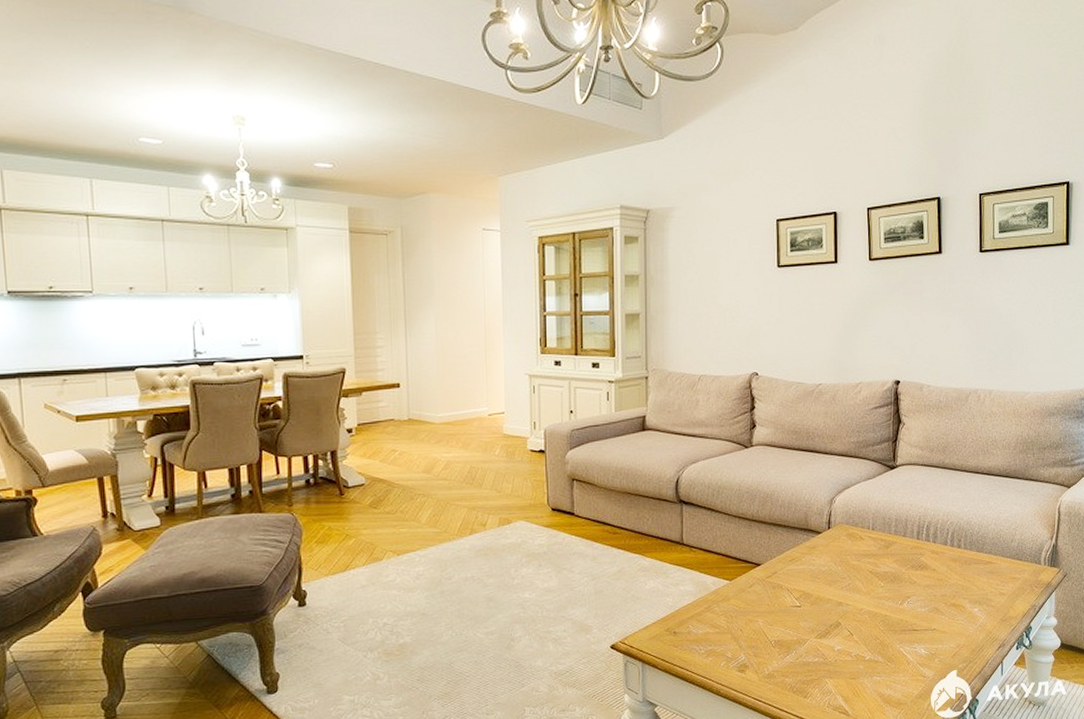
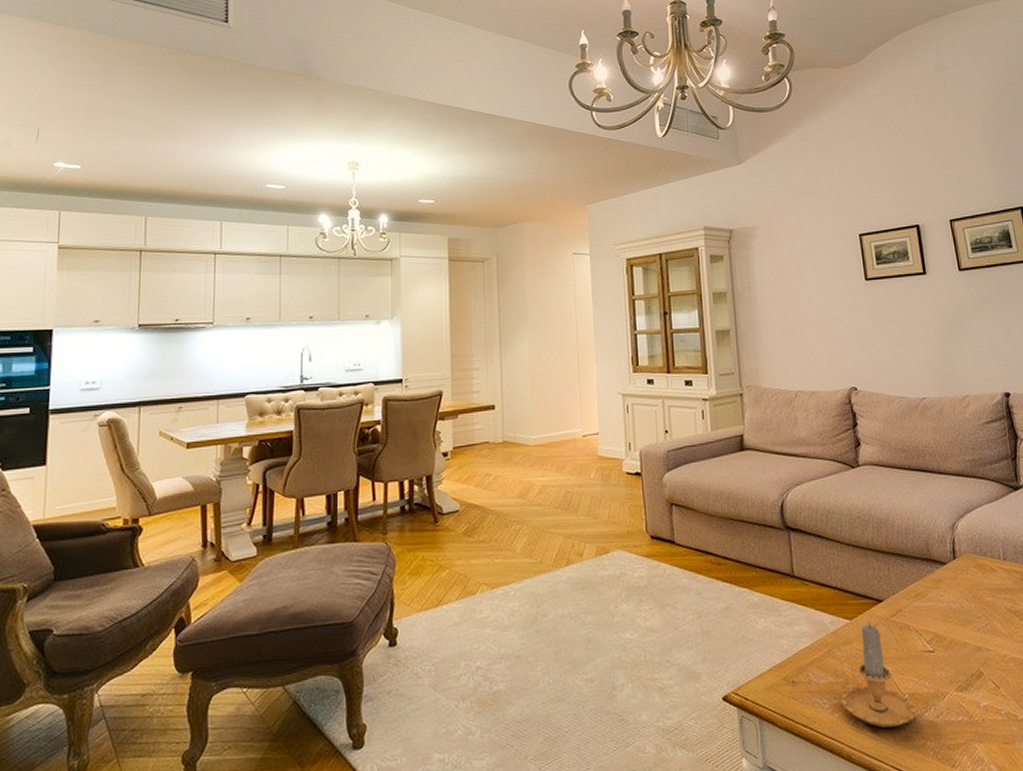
candle: none [711,583,779,668] -> present [833,623,916,728]

